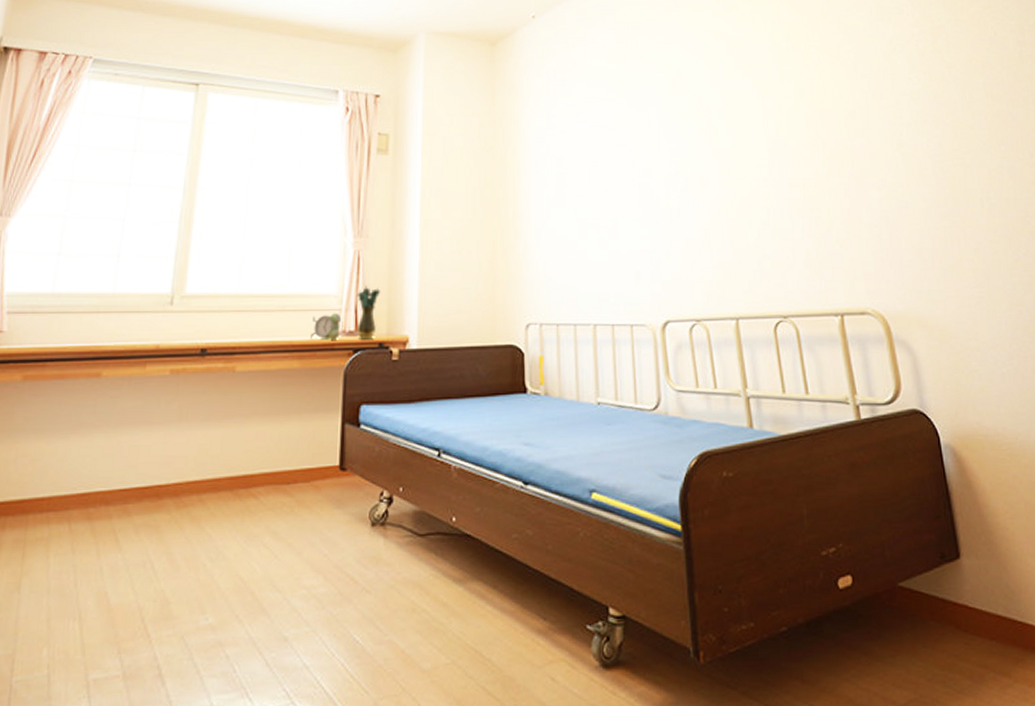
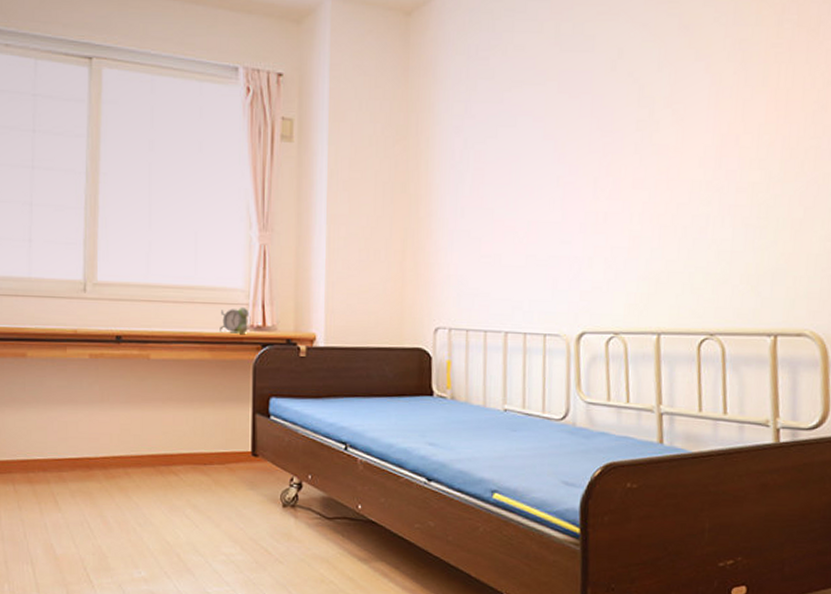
vase: present [356,286,381,339] -> none [263,281,288,335]

